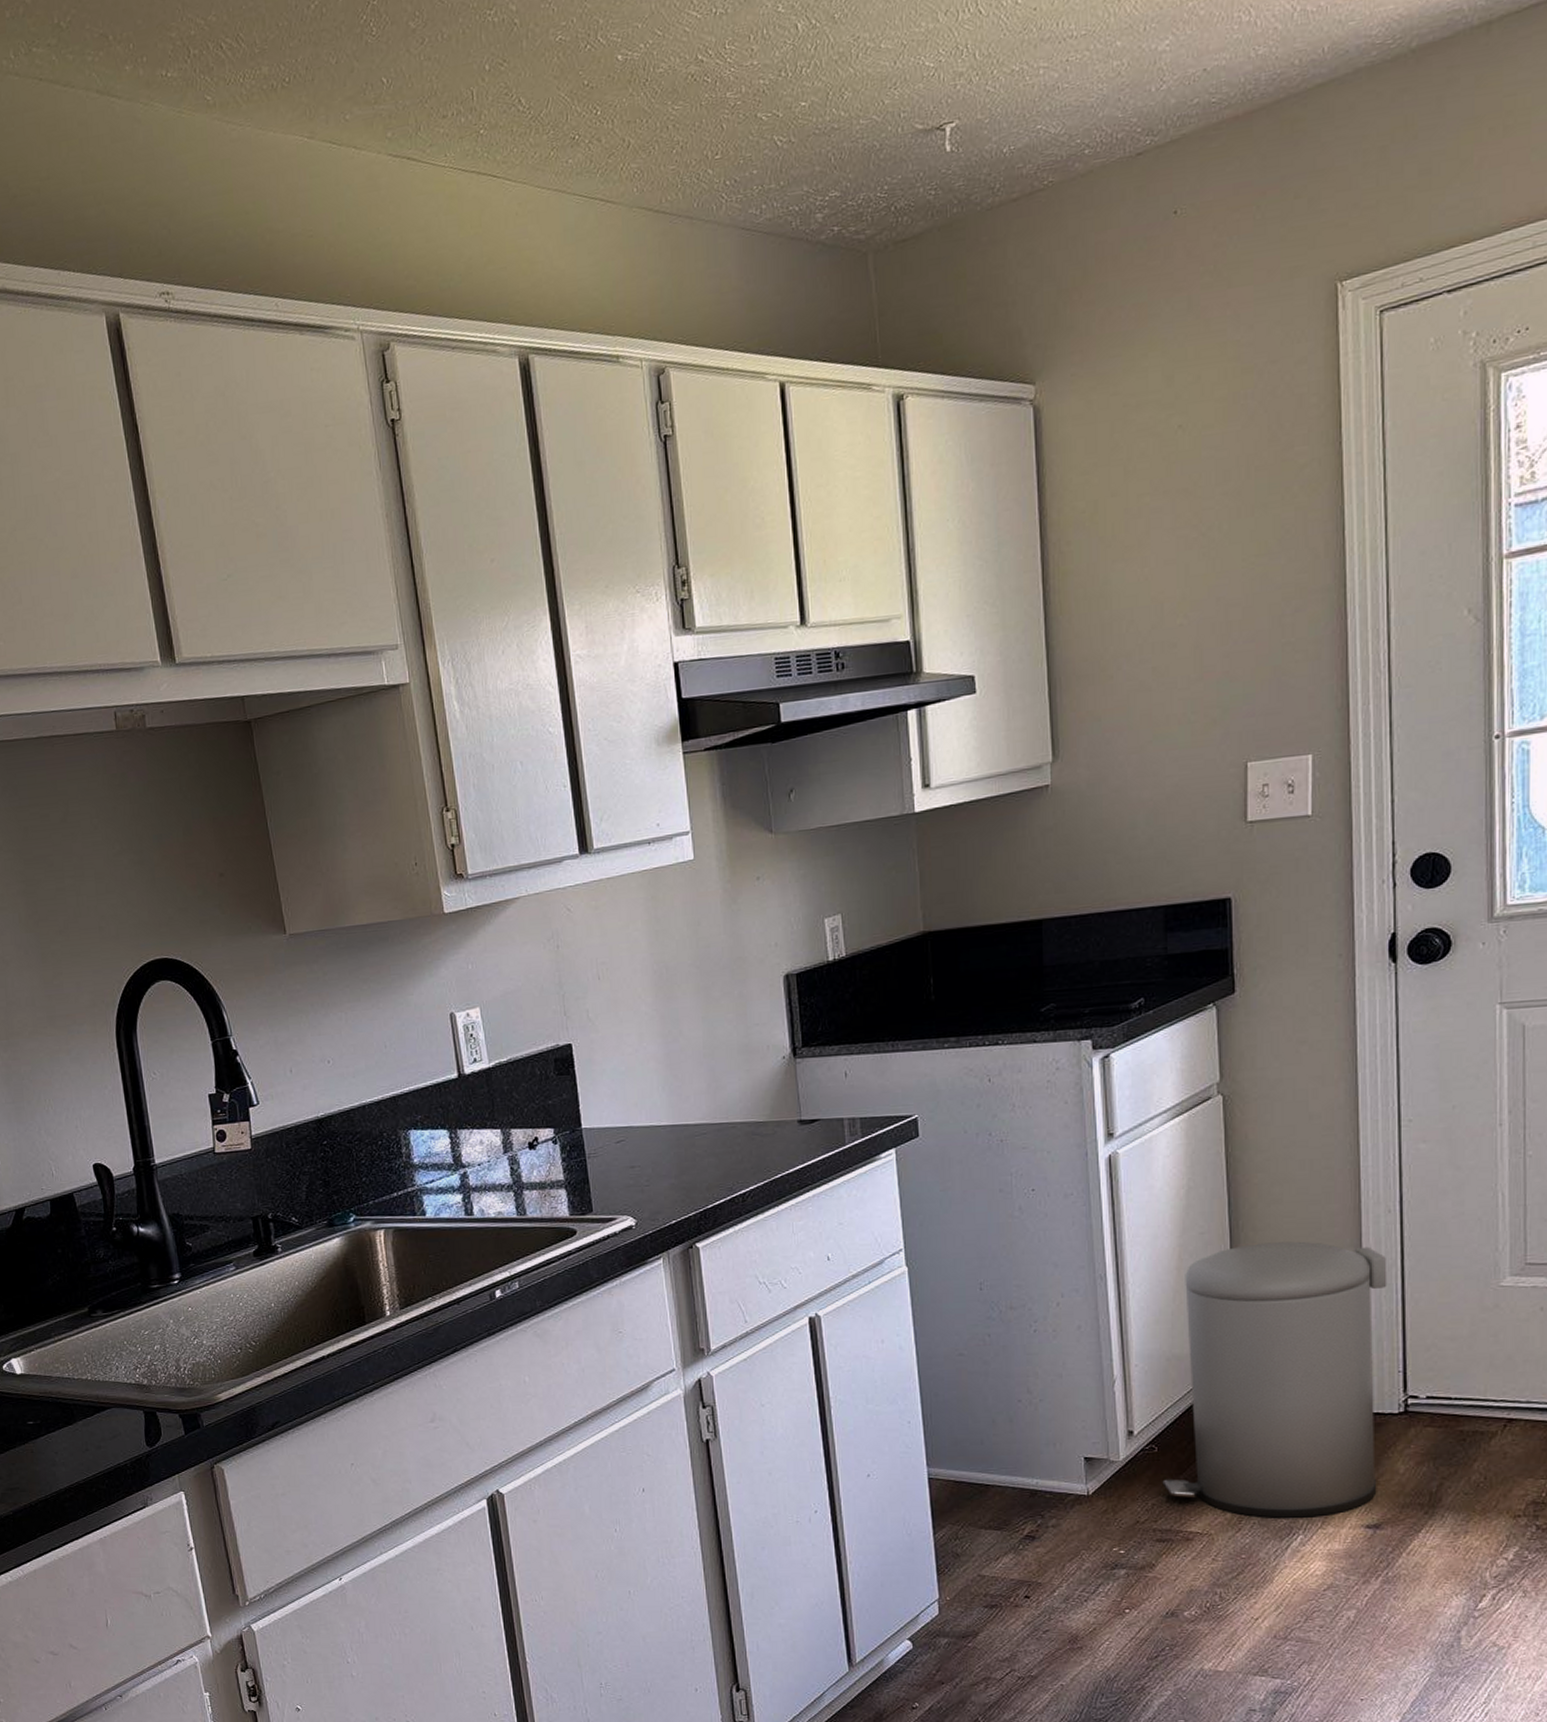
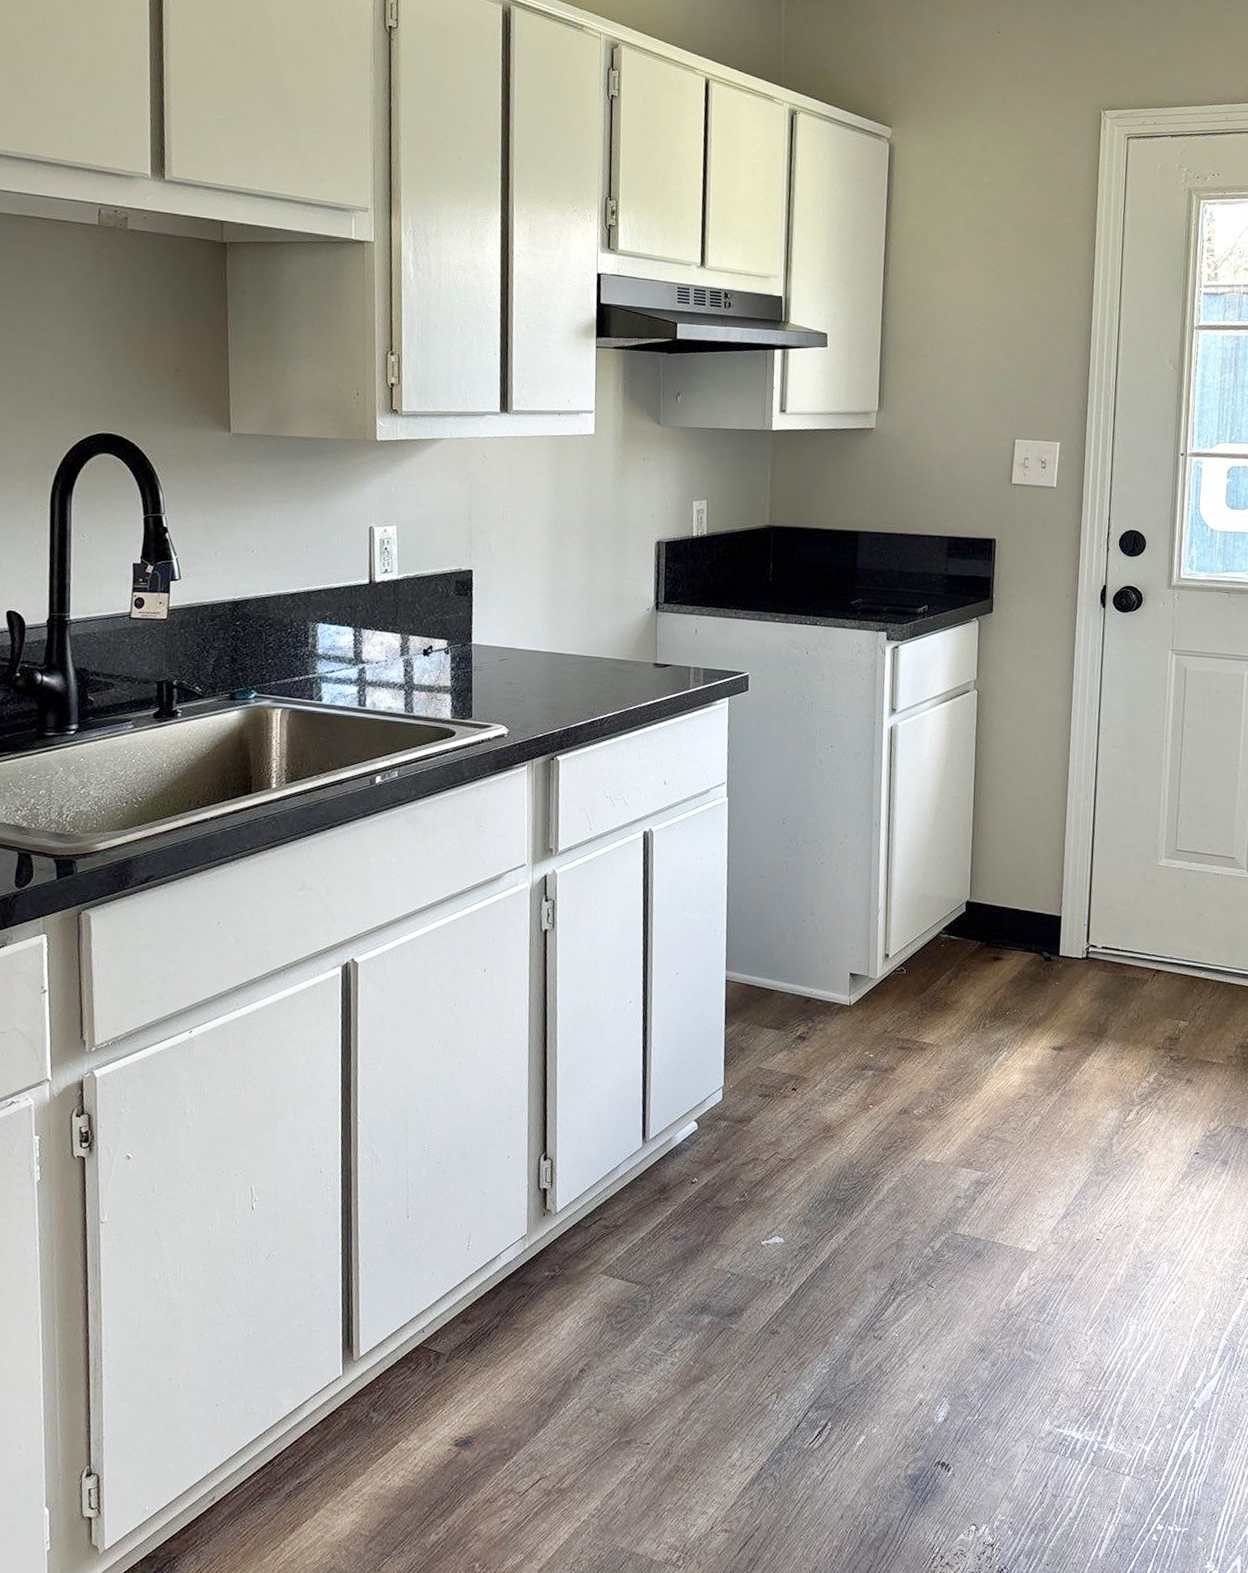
pedal bin: present [1162,1241,1388,1518] -> none [907,811,1082,1038]

